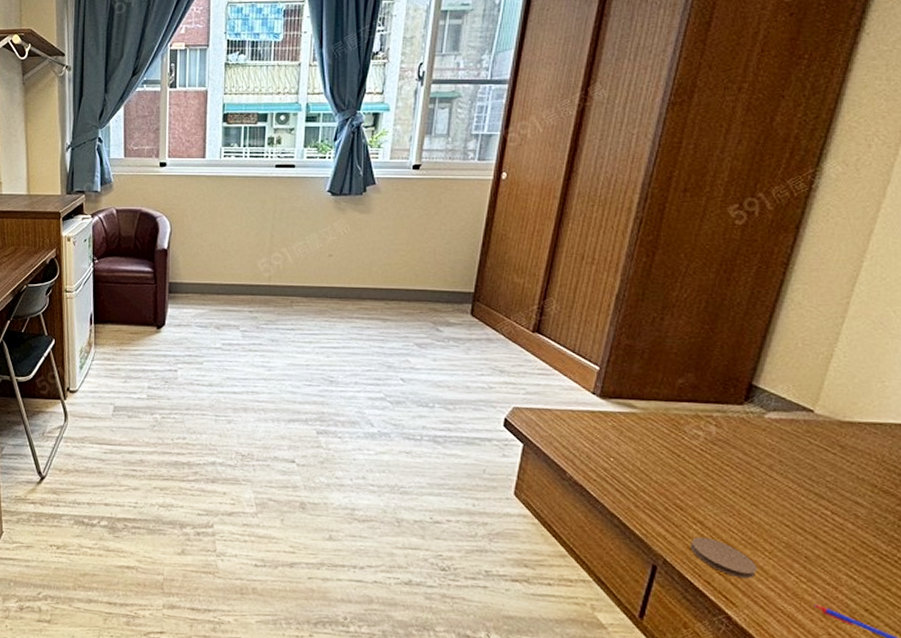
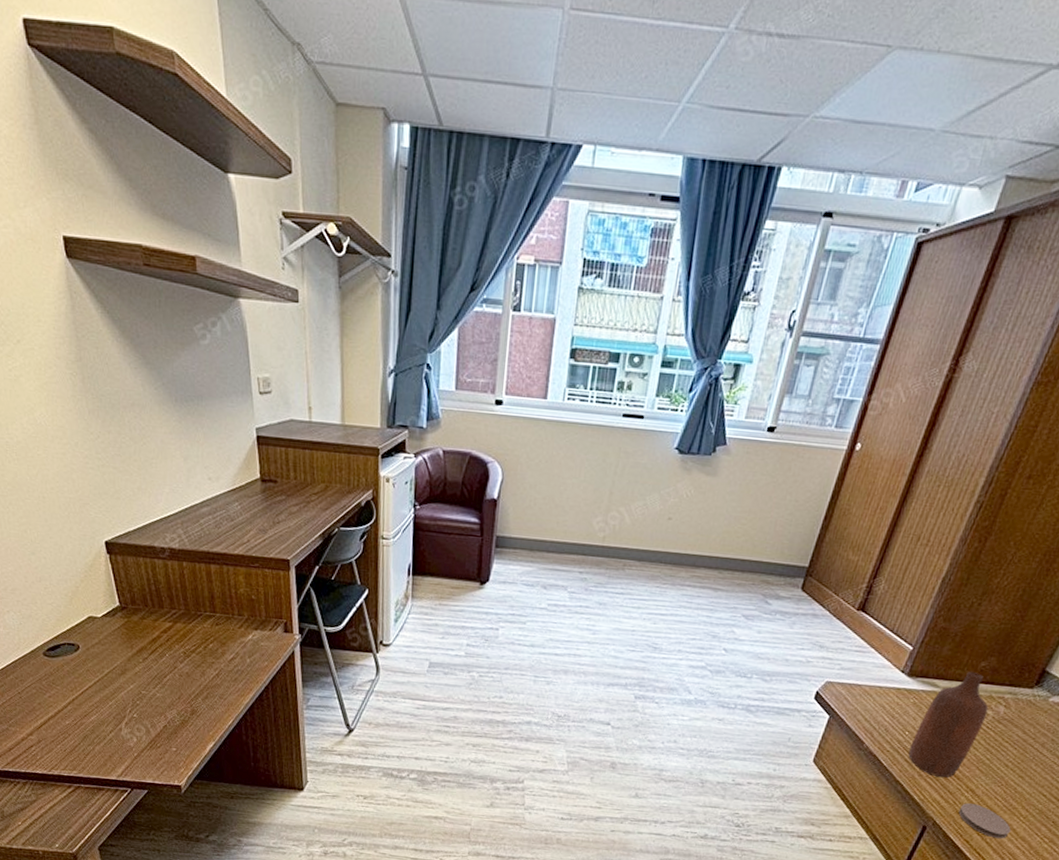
bottle: none [618,389,698,509] -> present [908,671,989,778]

